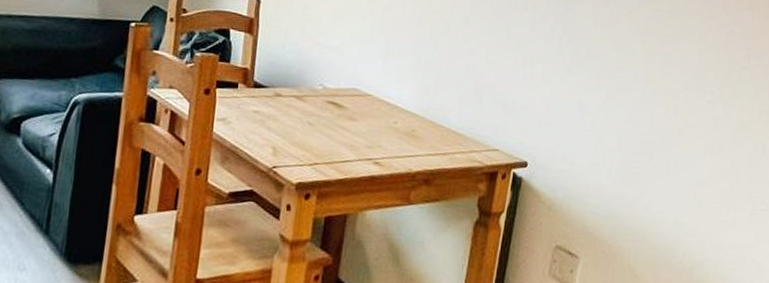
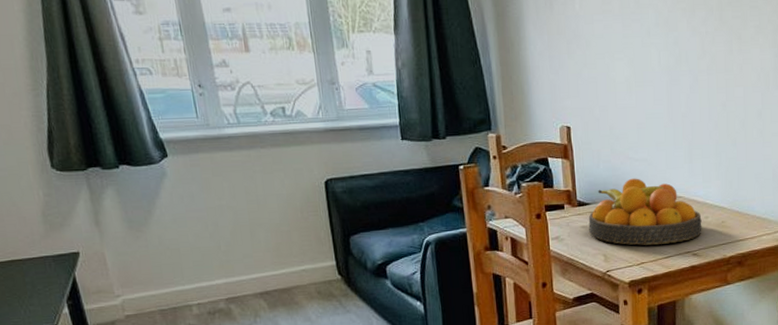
fruit bowl: none [261,66,390,147] -> present [588,178,702,245]

